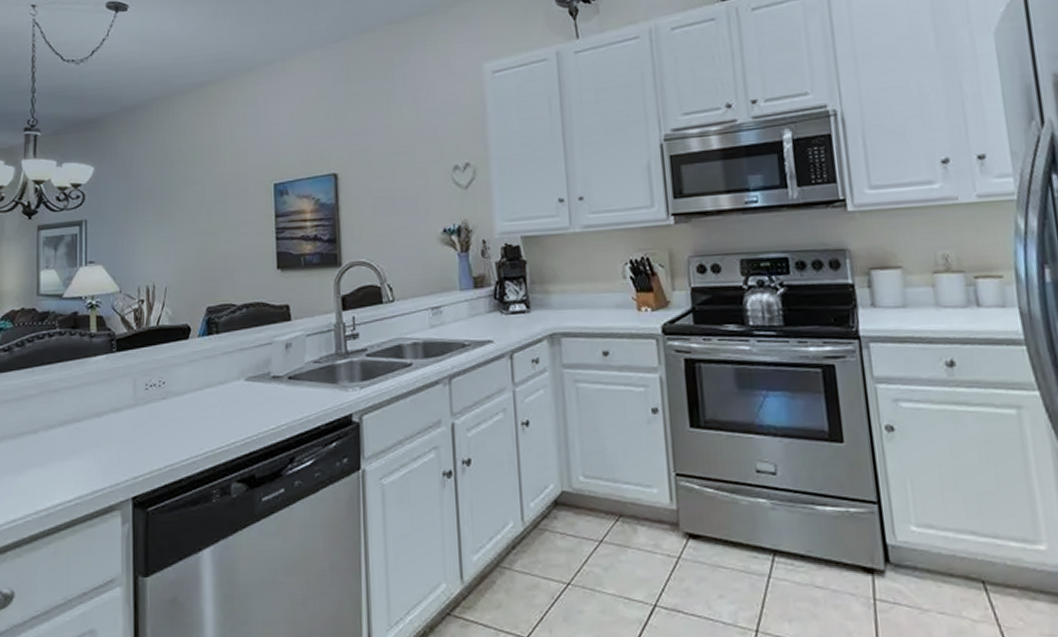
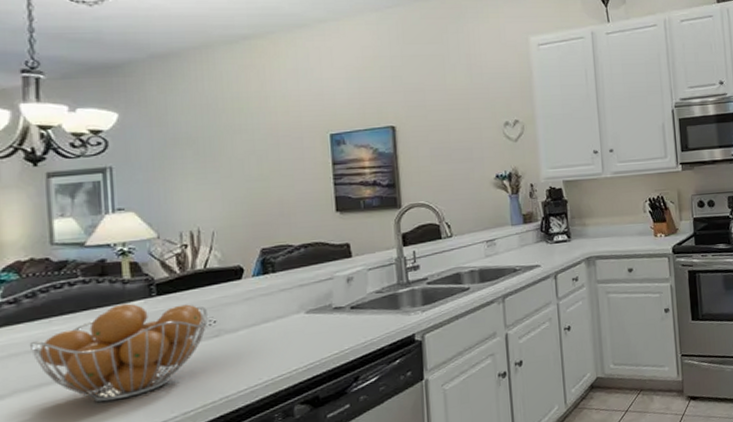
fruit basket: none [16,358,159,457] -> present [29,303,209,402]

